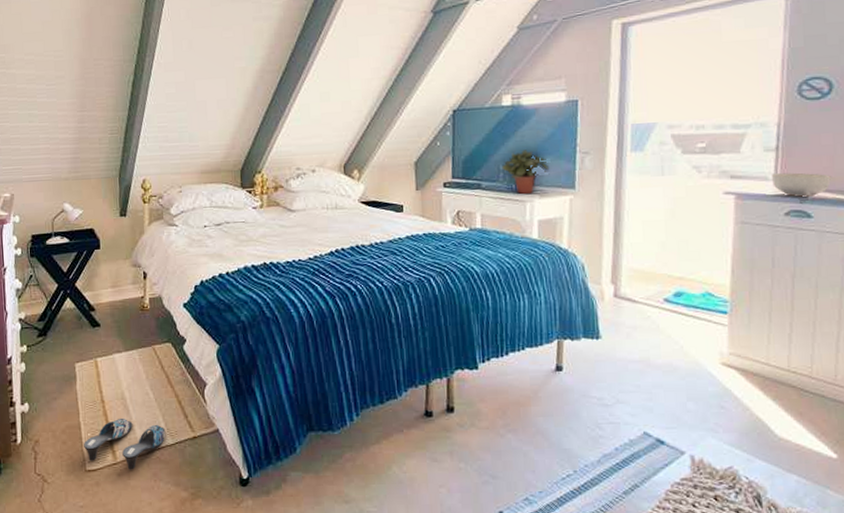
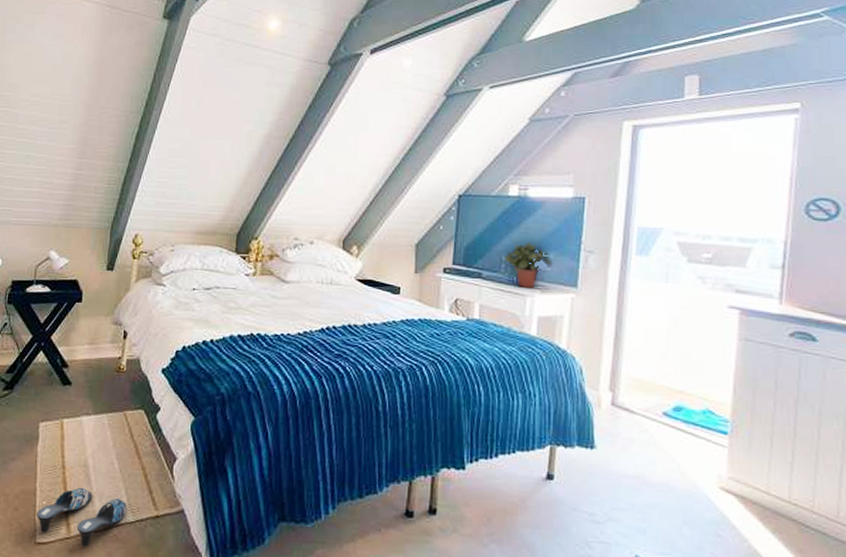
bowl: present [772,172,832,197] -> none [777,292,838,319]

